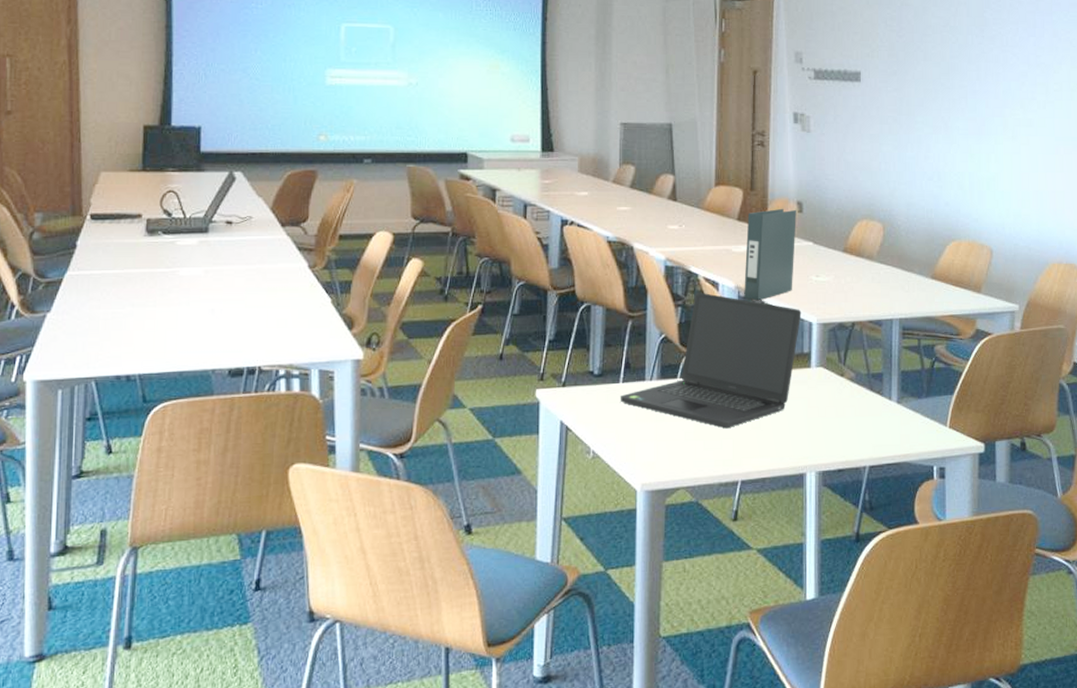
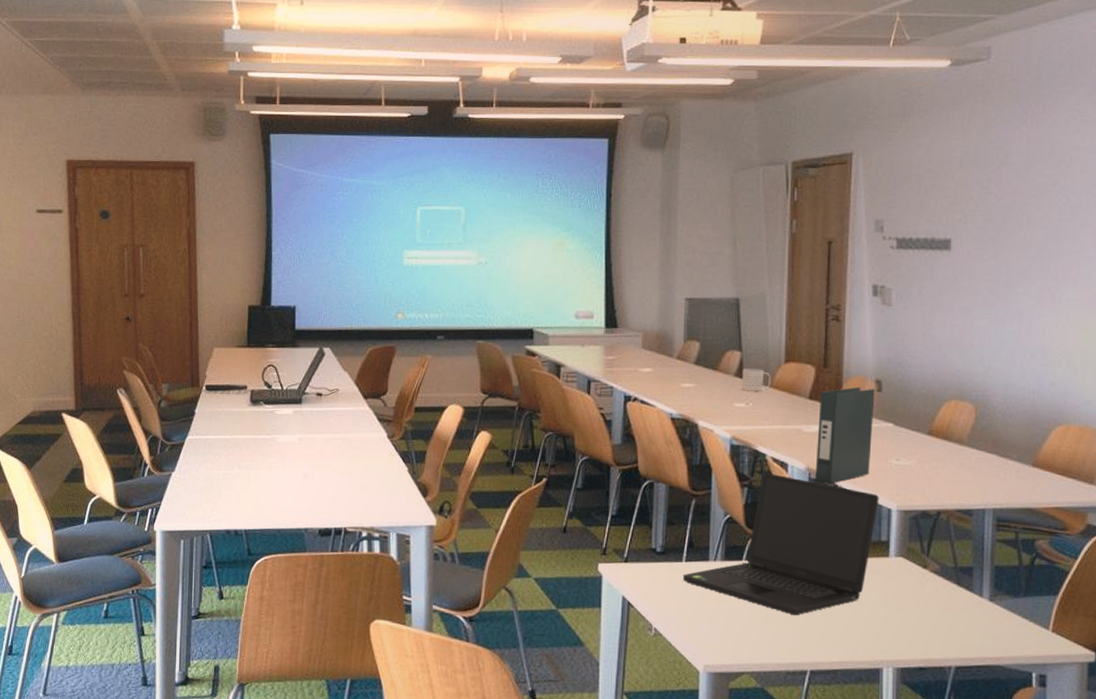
mug: none [675,192,702,214] -> present [742,369,771,391]

